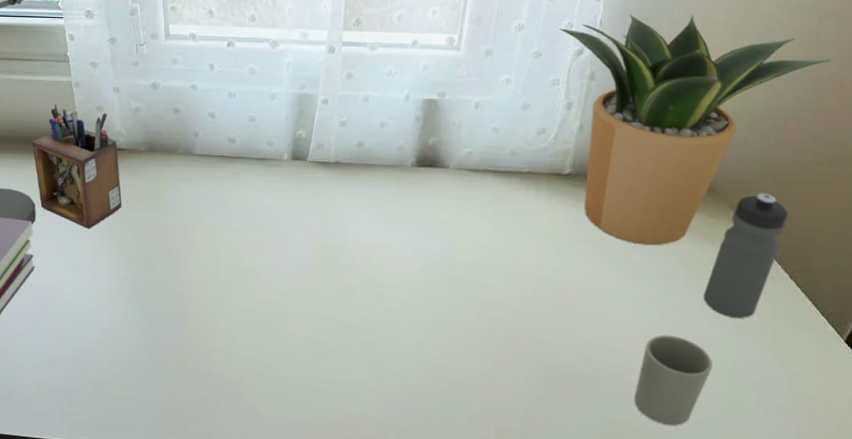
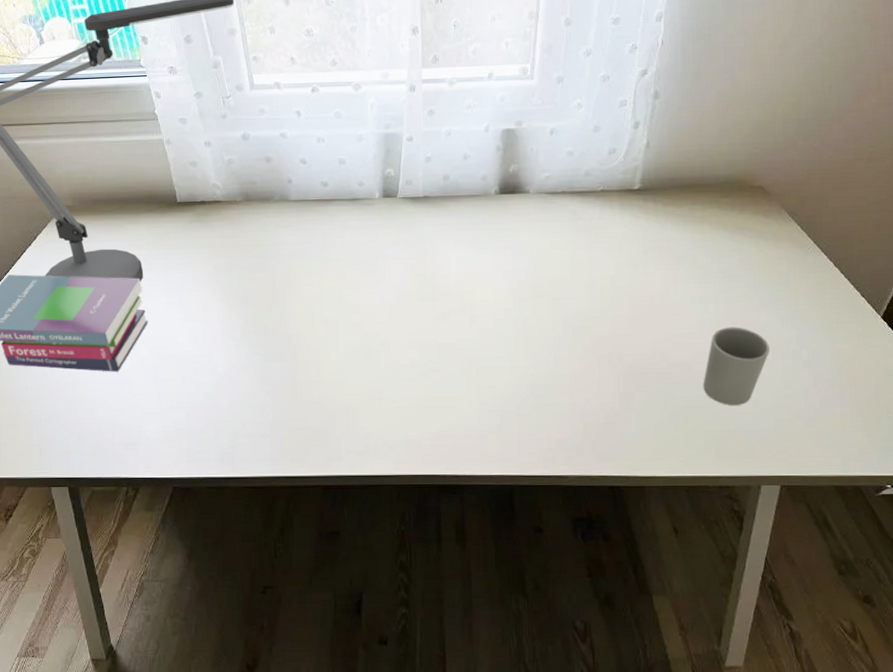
desk organizer: present [32,103,122,229] -> none [131,162,226,280]
potted plant: present [559,14,832,246] -> none [624,29,870,249]
water bottle: present [703,193,788,318] -> none [760,191,833,306]

